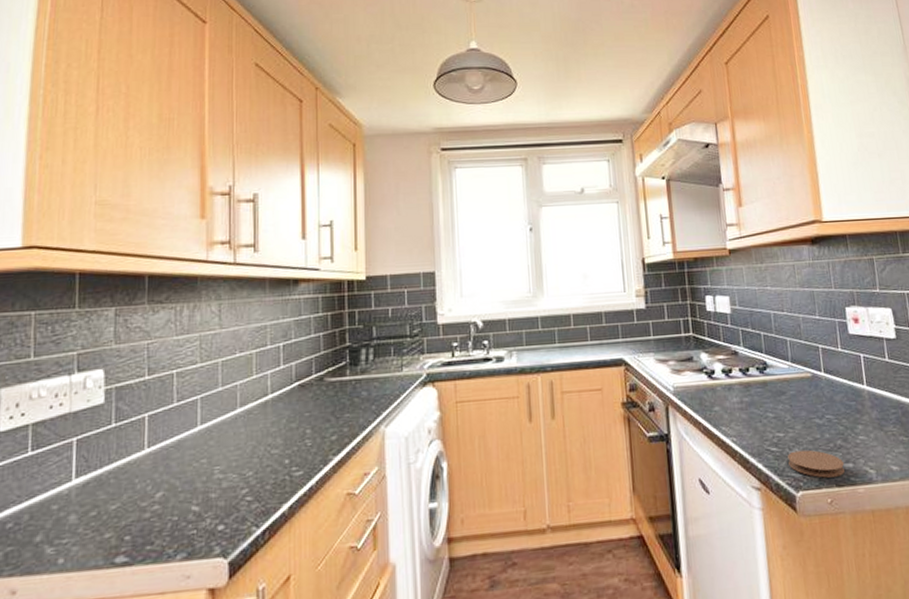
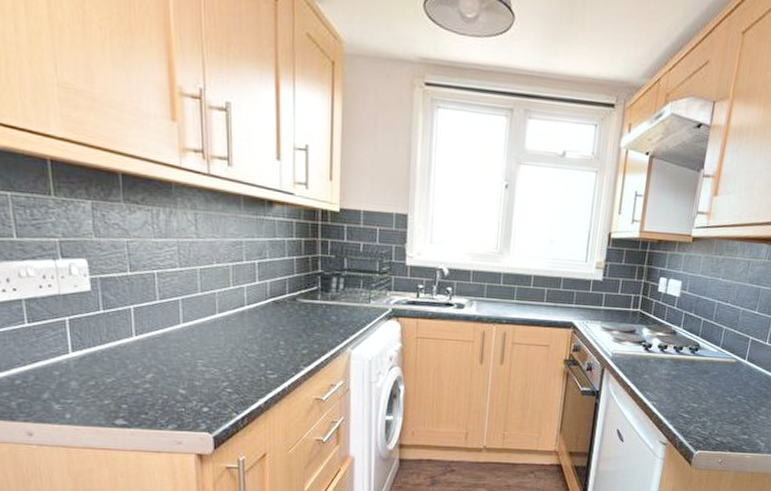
coaster: present [788,449,845,478] -> none [695,419,742,444]

